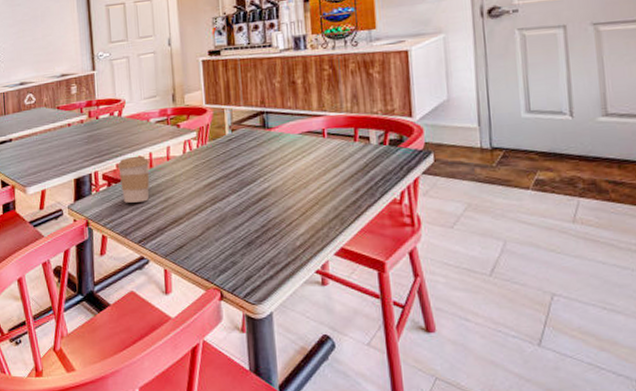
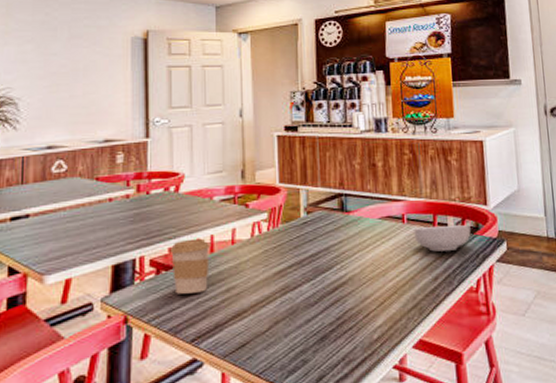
cereal bowl: none [334,137,394,165] -> present [414,225,471,252]

